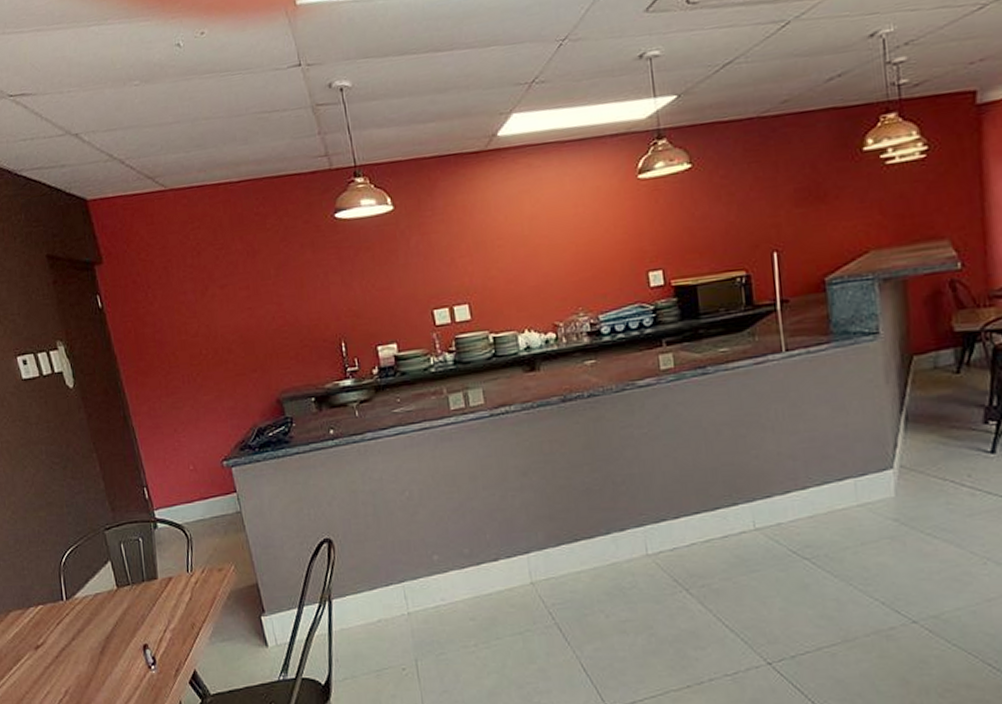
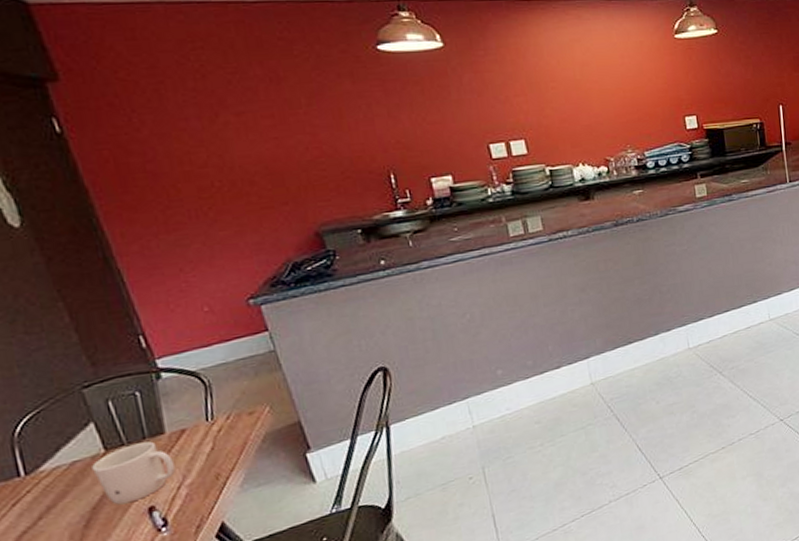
mug: none [108,584,164,638] -> present [92,441,176,505]

